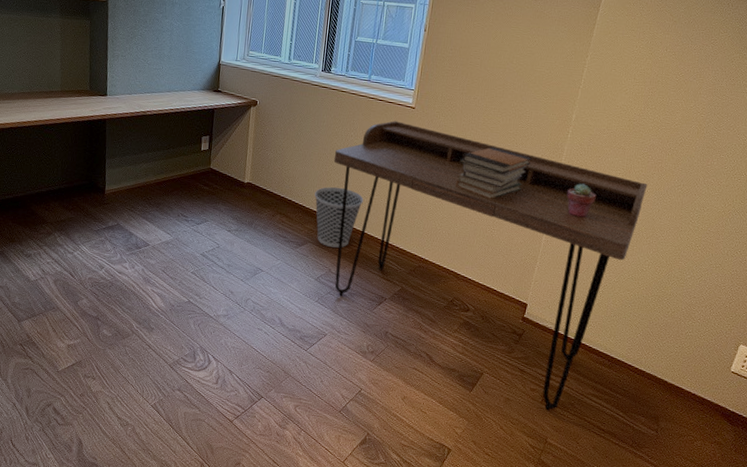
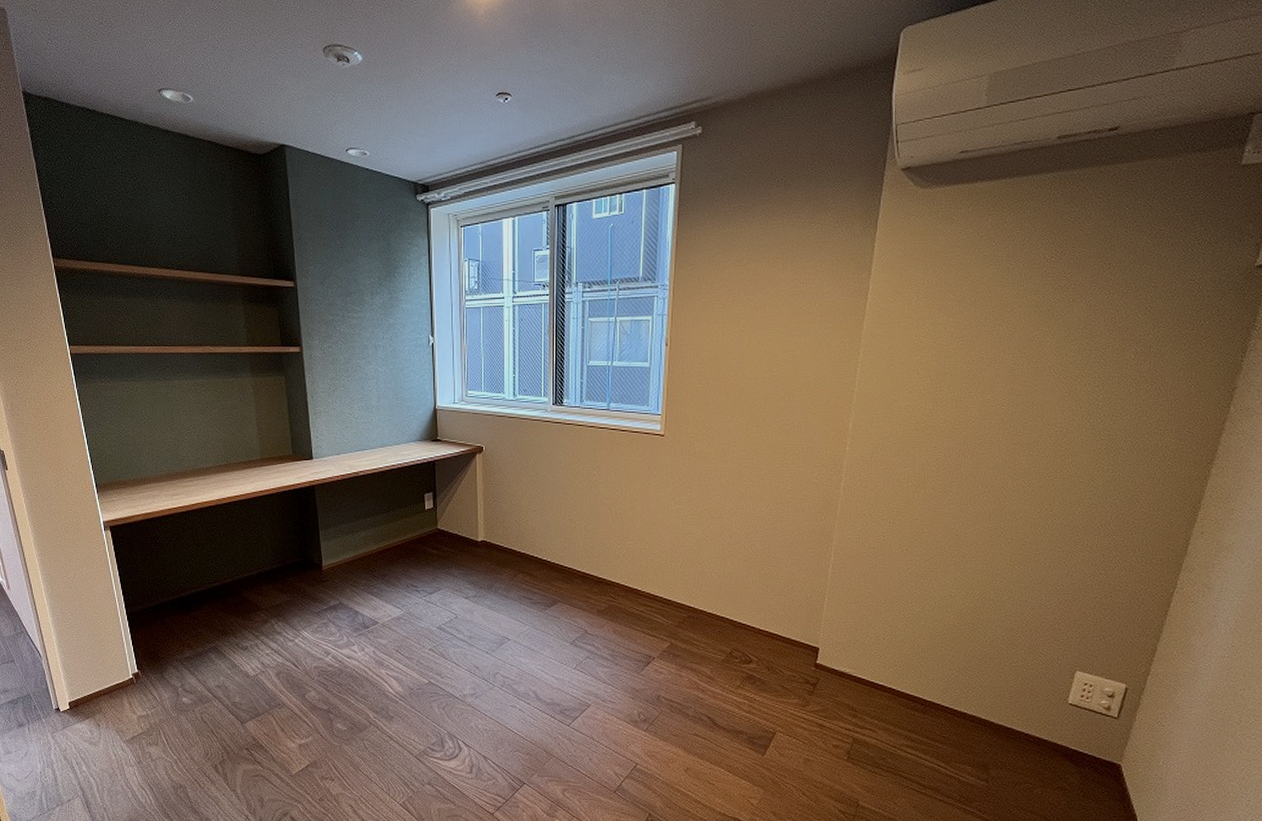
wastebasket: present [314,186,364,248] -> none [560,535,616,605]
desk: present [333,121,648,411] -> none [577,453,946,769]
book stack: present [456,147,532,200] -> none [721,470,806,532]
potted succulent: present [566,183,596,218] -> none [852,502,887,541]

